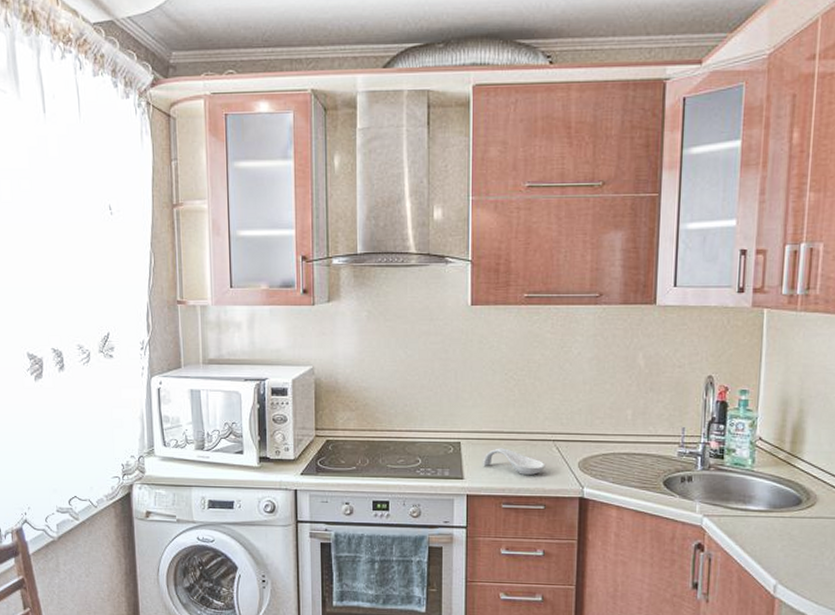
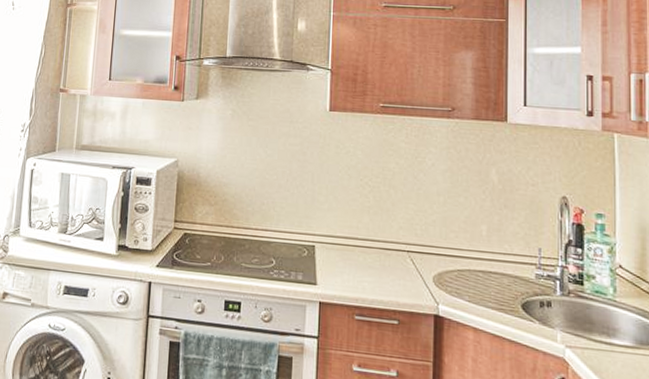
spoon rest: present [483,448,545,476] -> none [337,254,400,287]

